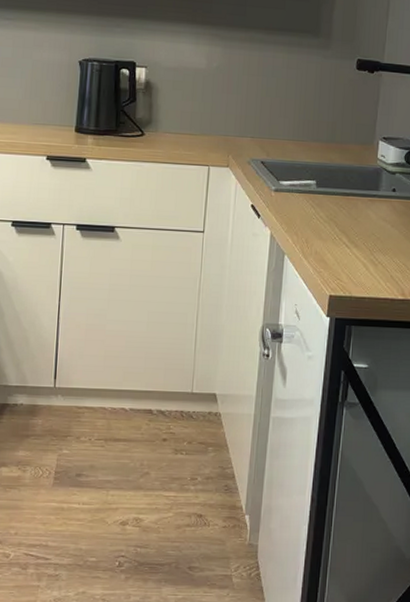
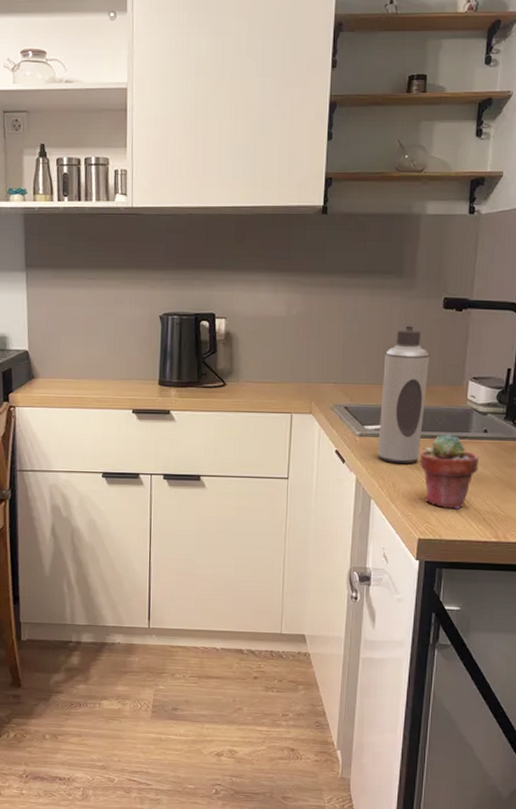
water bottle: none [292,83,343,221] -> present [377,324,430,464]
potted succulent: none [332,191,388,267] -> present [420,433,479,510]

